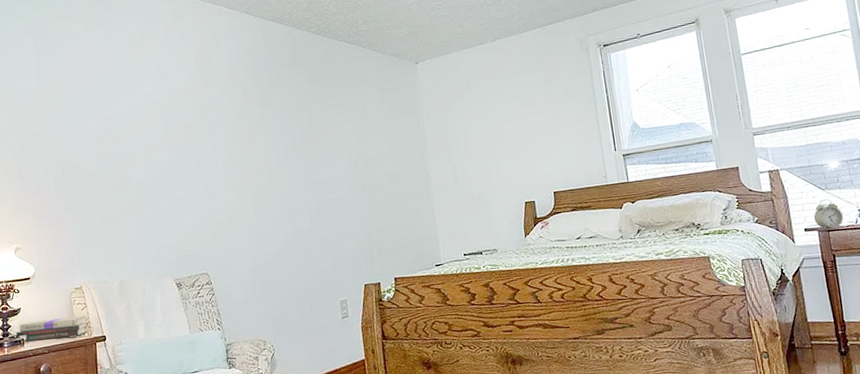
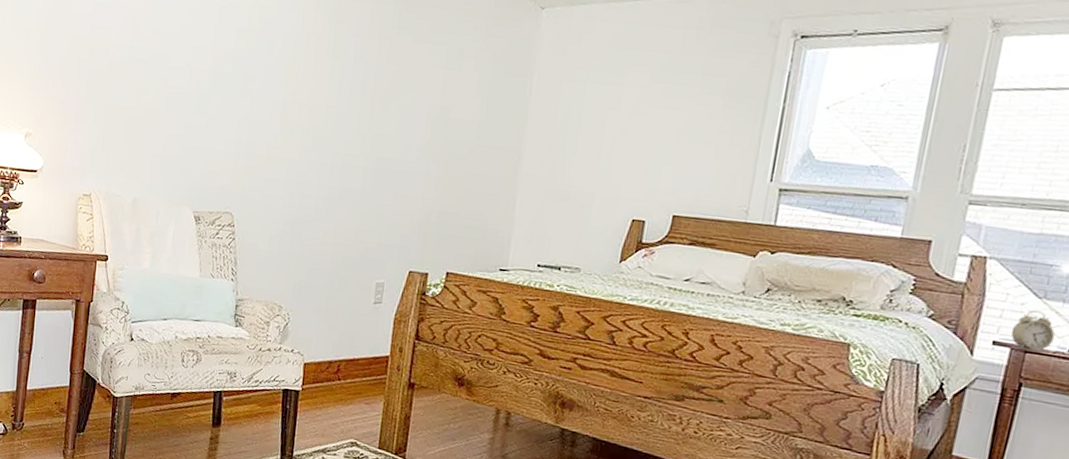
books: present [16,315,87,342] -> none [14,219,91,249]

